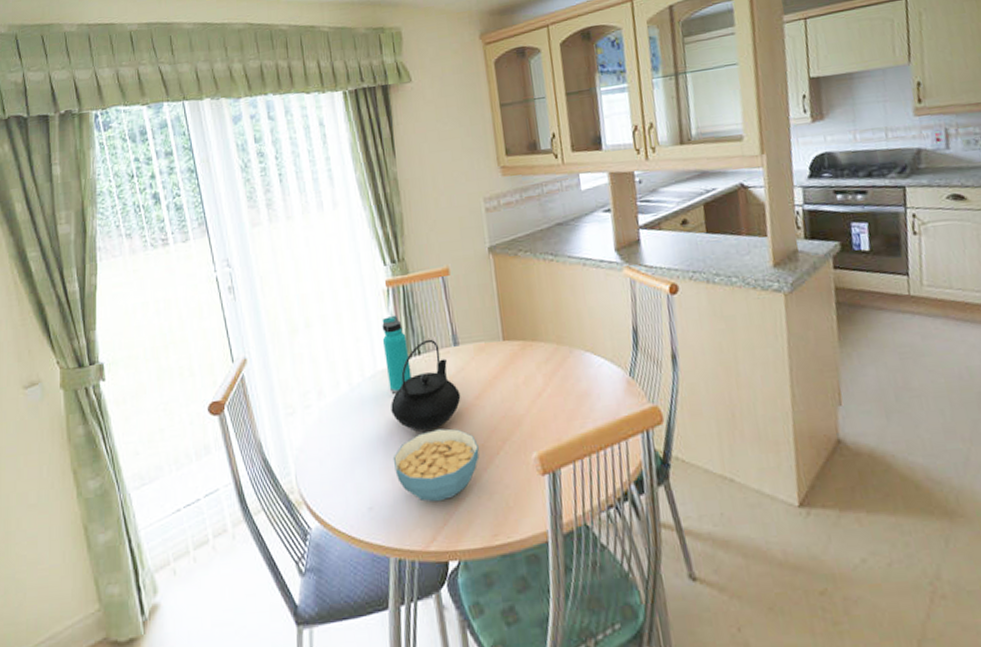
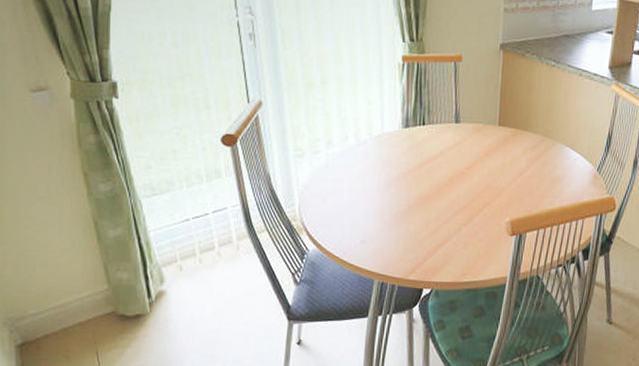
water bottle: present [382,315,412,394] -> none [392,87,415,154]
teapot: present [391,339,461,432] -> none [392,113,454,188]
cereal bowl: present [392,428,480,502] -> none [387,188,462,244]

